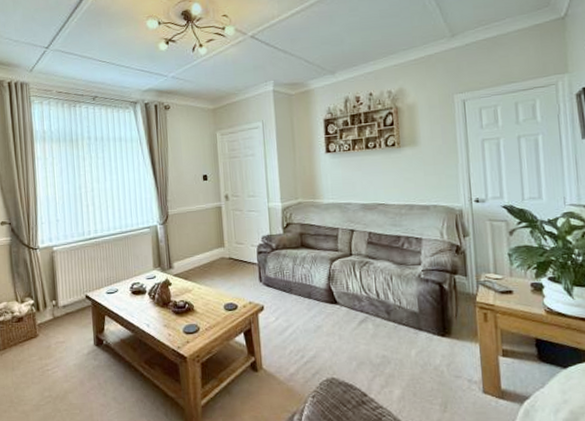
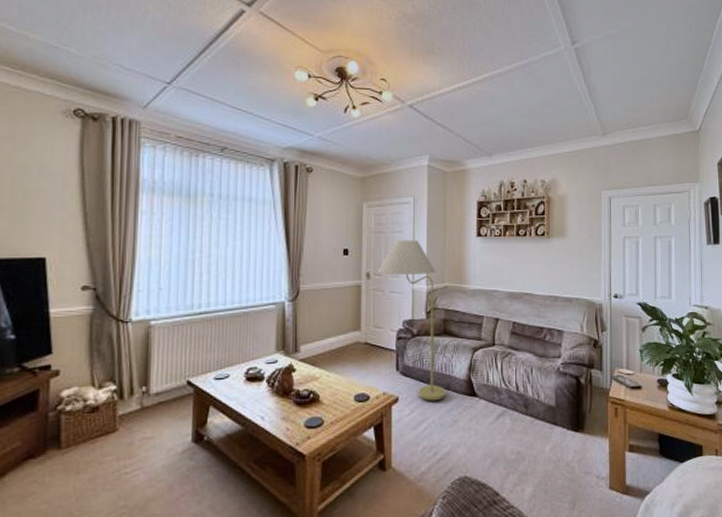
floor lamp: none [235,161,308,309] -> present [377,240,446,401]

